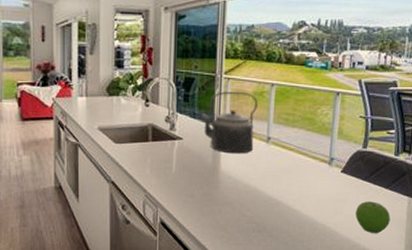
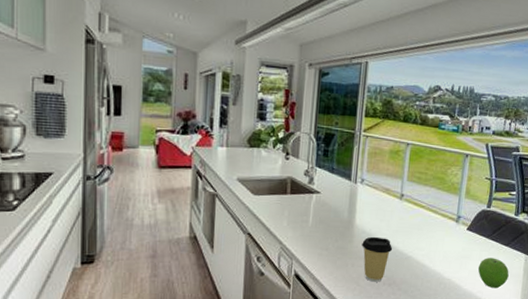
kettle: present [201,91,258,154] -> none [339,148,394,209]
coffee cup: none [228,182,261,229] -> present [362,236,393,282]

